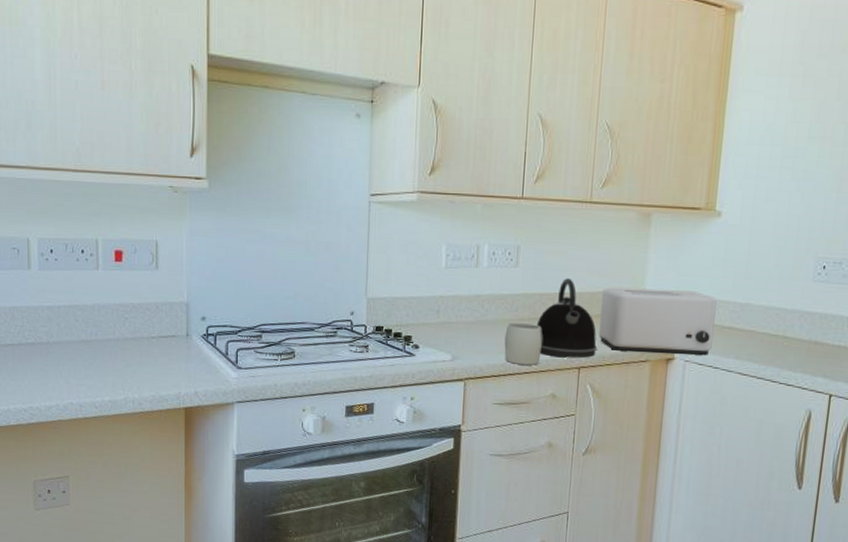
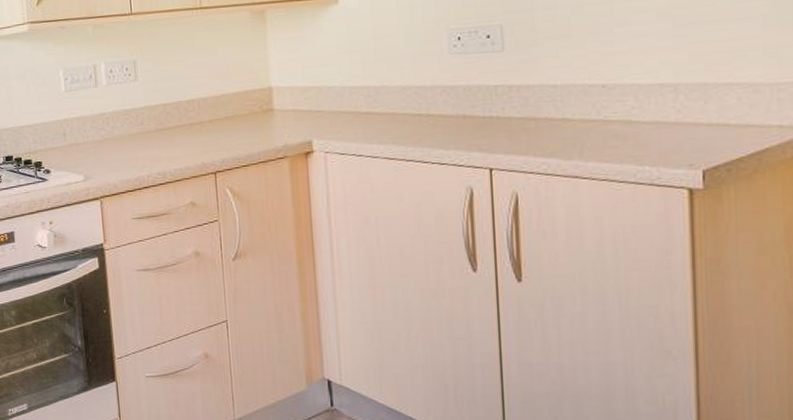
mug: present [504,322,543,365] -> none [134,134,174,177]
kettle: present [536,278,597,359] -> none [164,85,231,165]
toaster: present [599,287,717,356] -> none [227,80,352,152]

